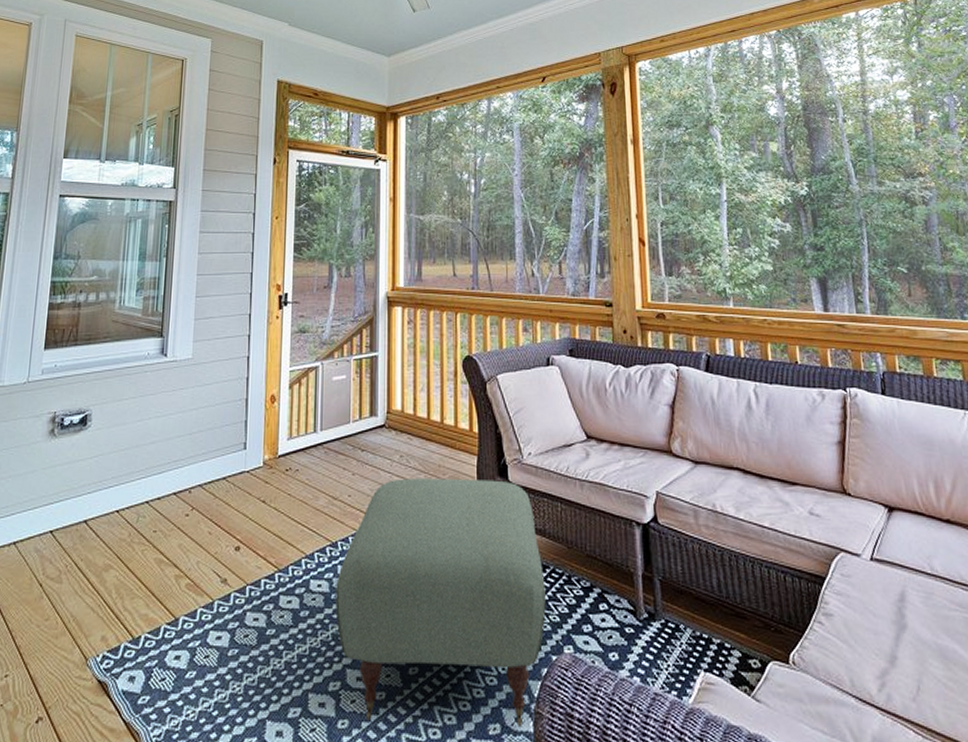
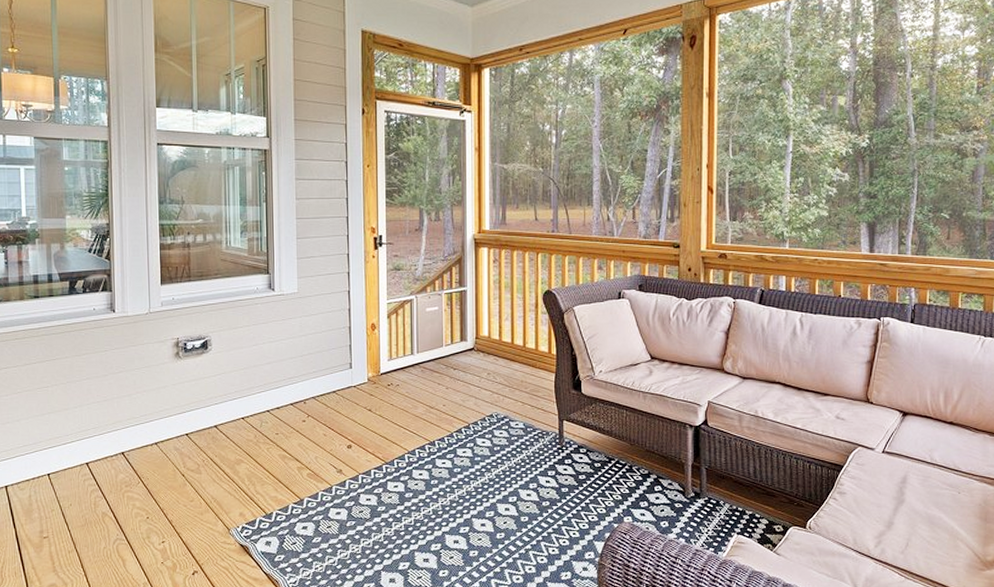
ottoman: present [335,478,546,728] -> none [435,391,611,575]

